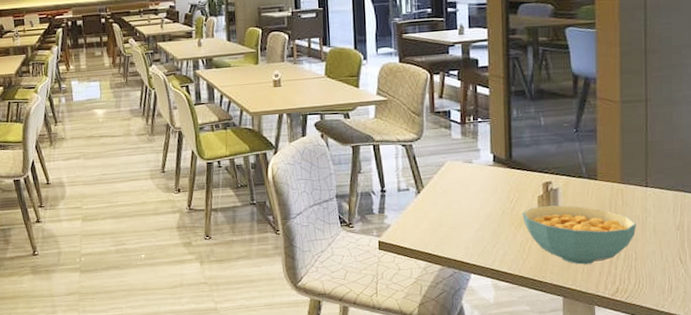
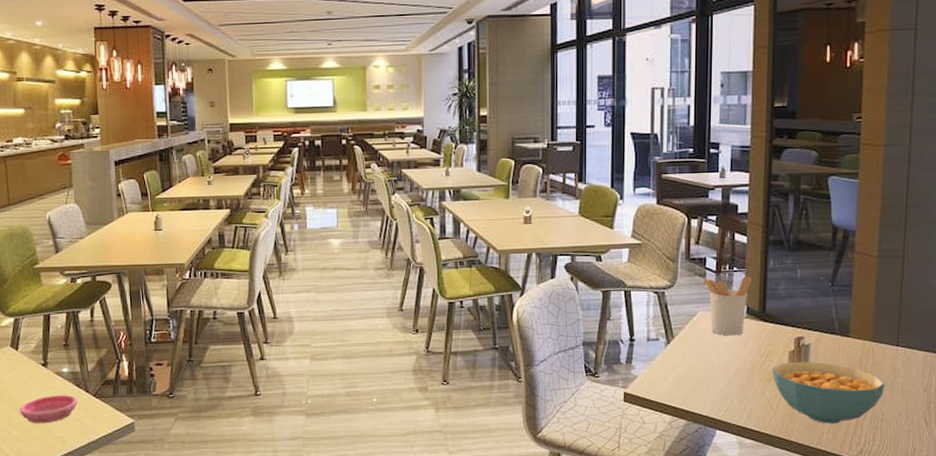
utensil holder: none [448,125,497,184] -> present [703,275,753,336]

